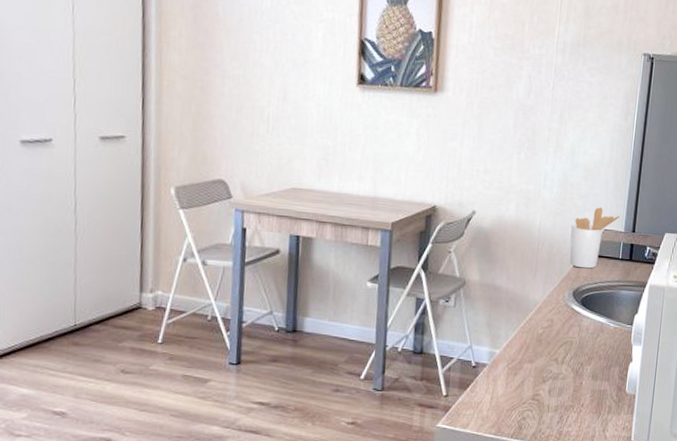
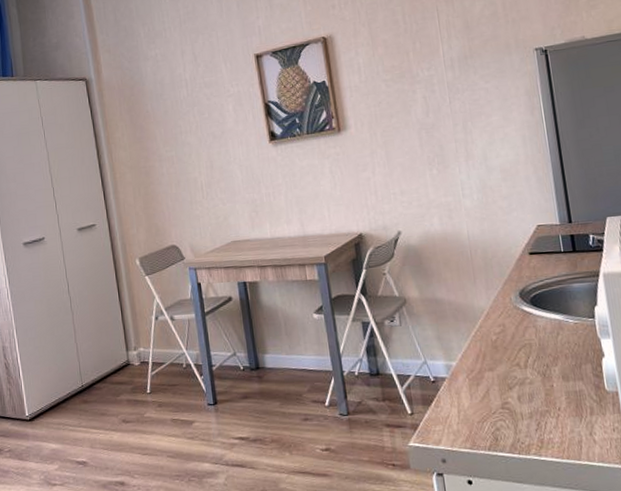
utensil holder: present [569,207,619,269] -> none [500,204,551,268]

